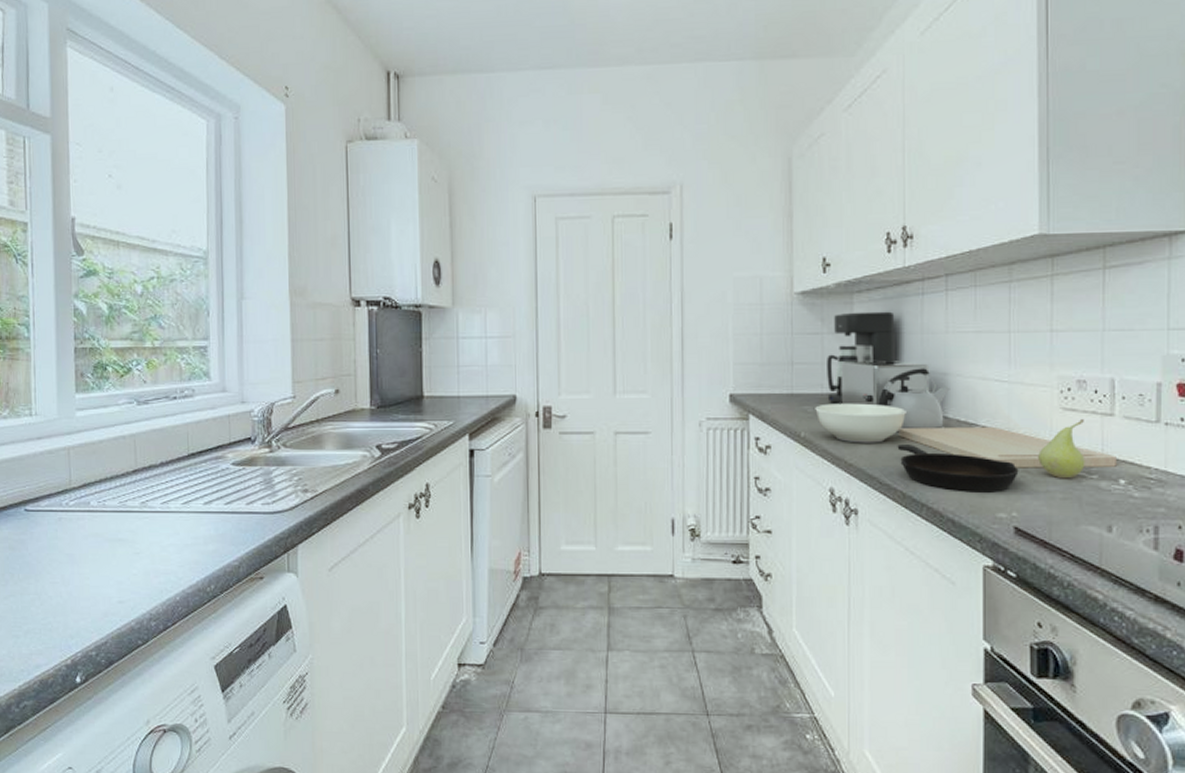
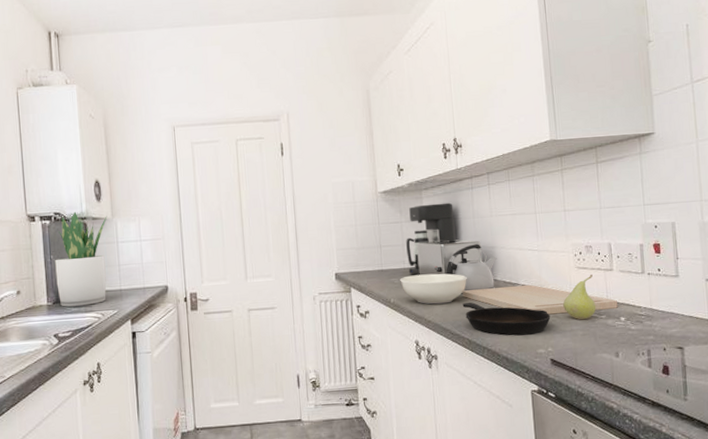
planter: none [382,297,447,413] -> present [55,211,107,307]

